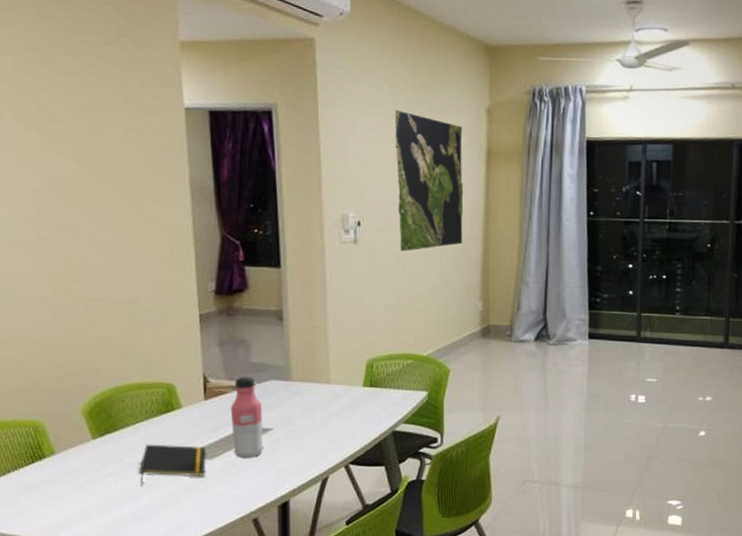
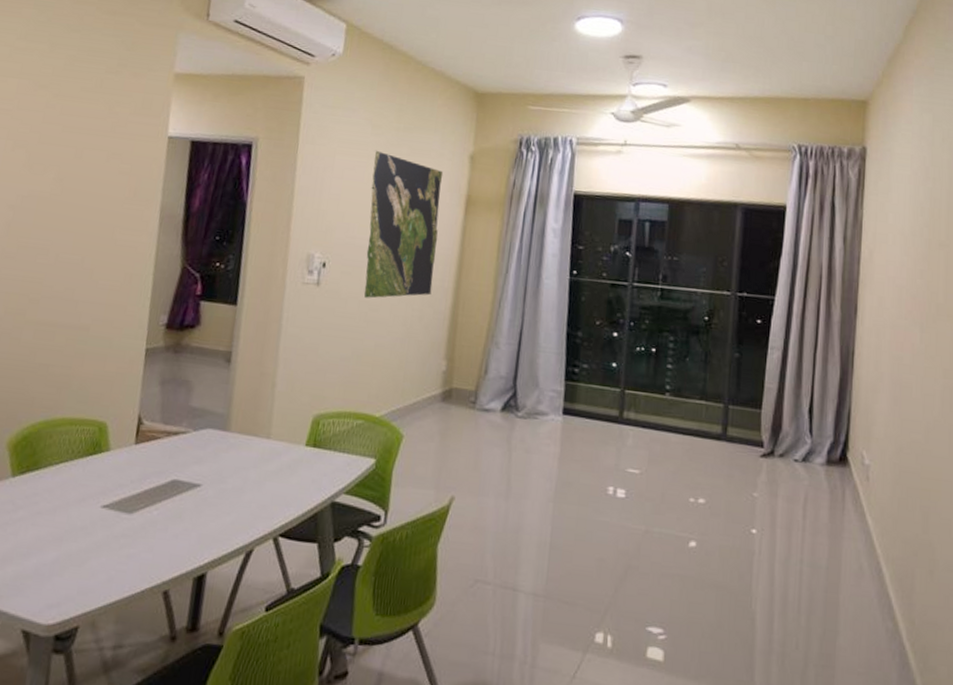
notepad: present [138,444,206,486] -> none [51,488,127,537]
water bottle: present [230,376,264,459] -> none [154,421,194,517]

